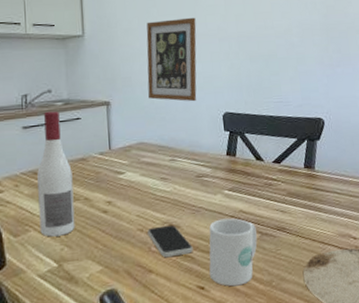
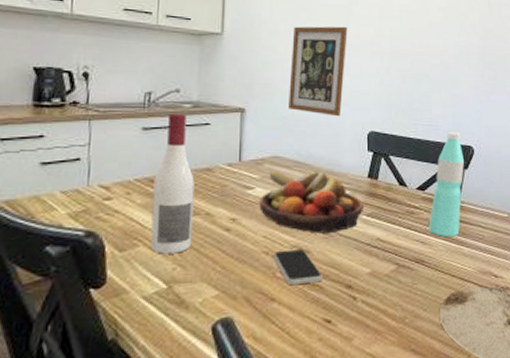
fruit bowl: none [130,152,226,210] -> present [259,169,364,234]
mug: present [209,218,258,287] -> none [339,246,393,322]
water bottle: none [287,106,317,205] -> present [429,131,465,238]

